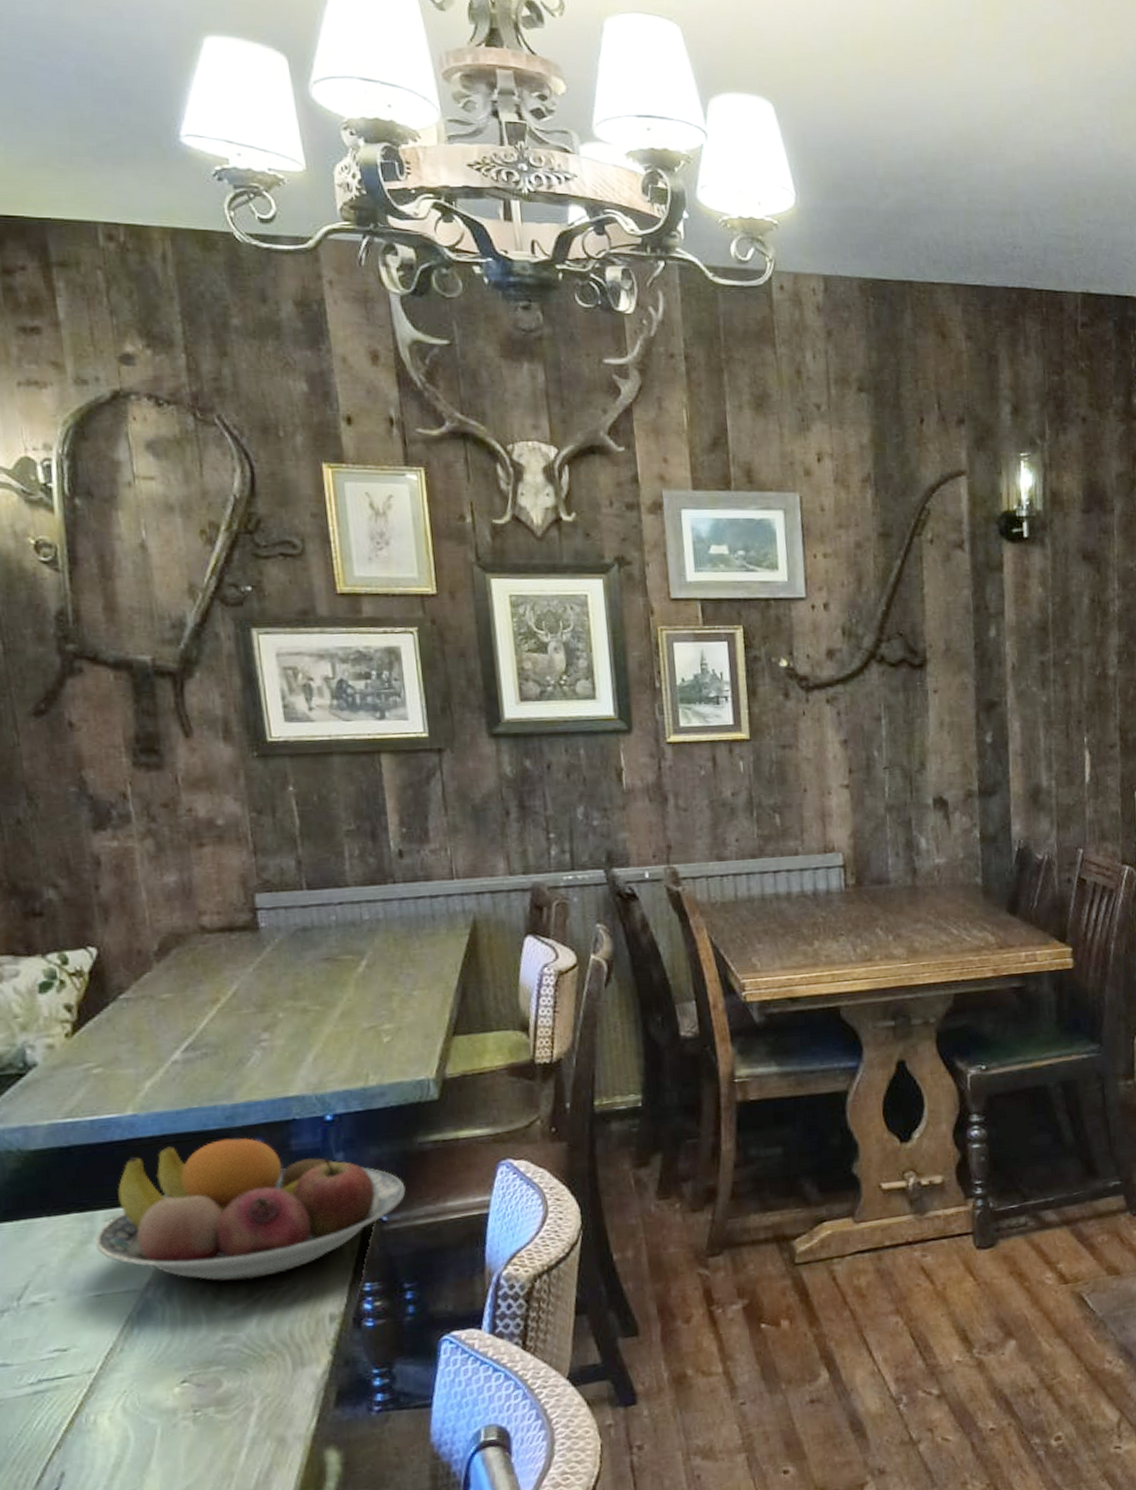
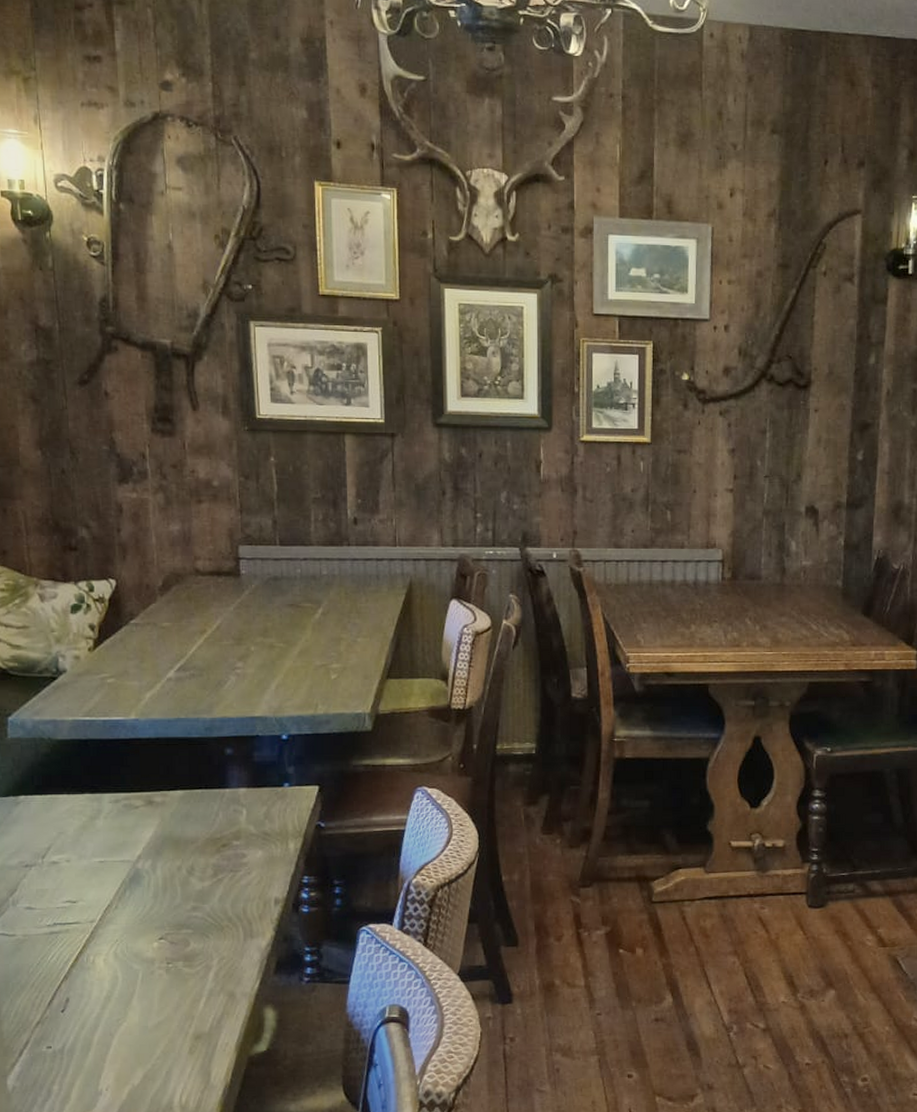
fruit bowl: present [95,1138,406,1281] -> none [101,746,341,863]

